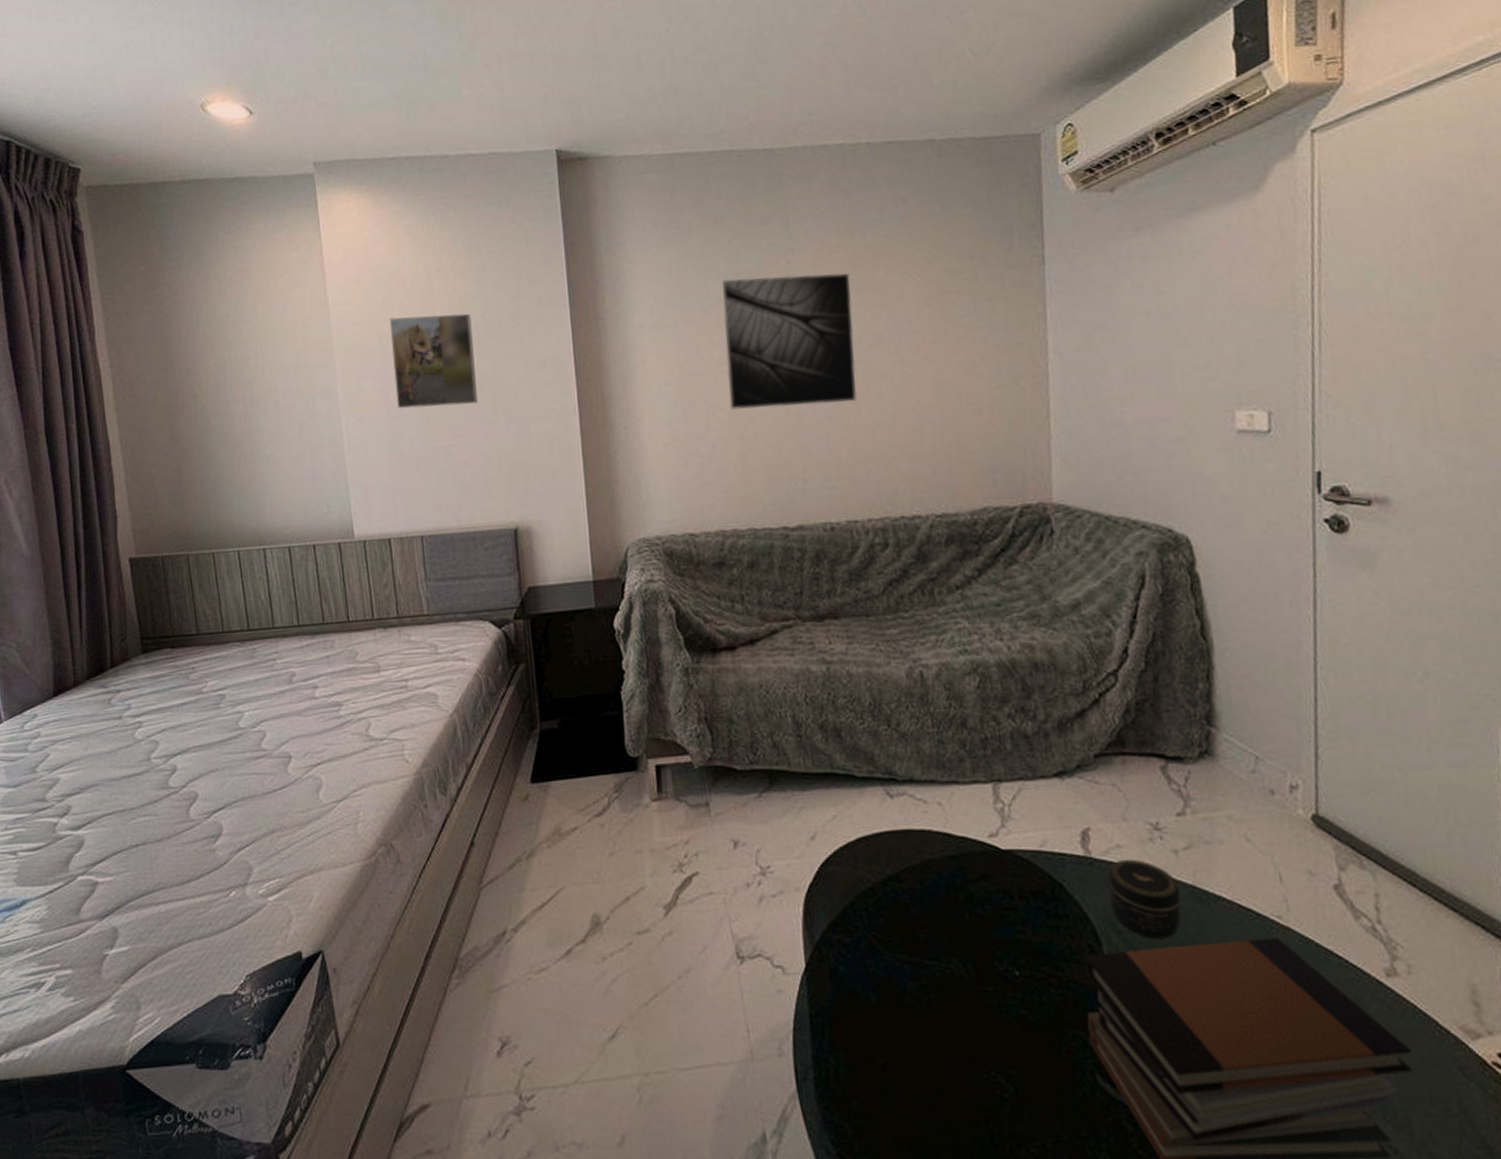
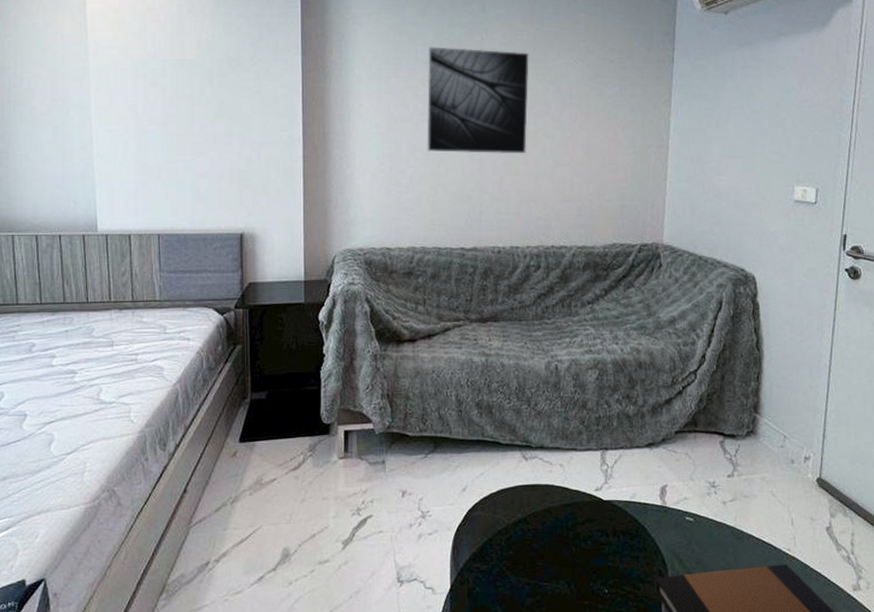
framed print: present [389,313,478,409] -> none [142,46,216,127]
jar: present [1108,859,1181,939] -> none [676,508,725,566]

